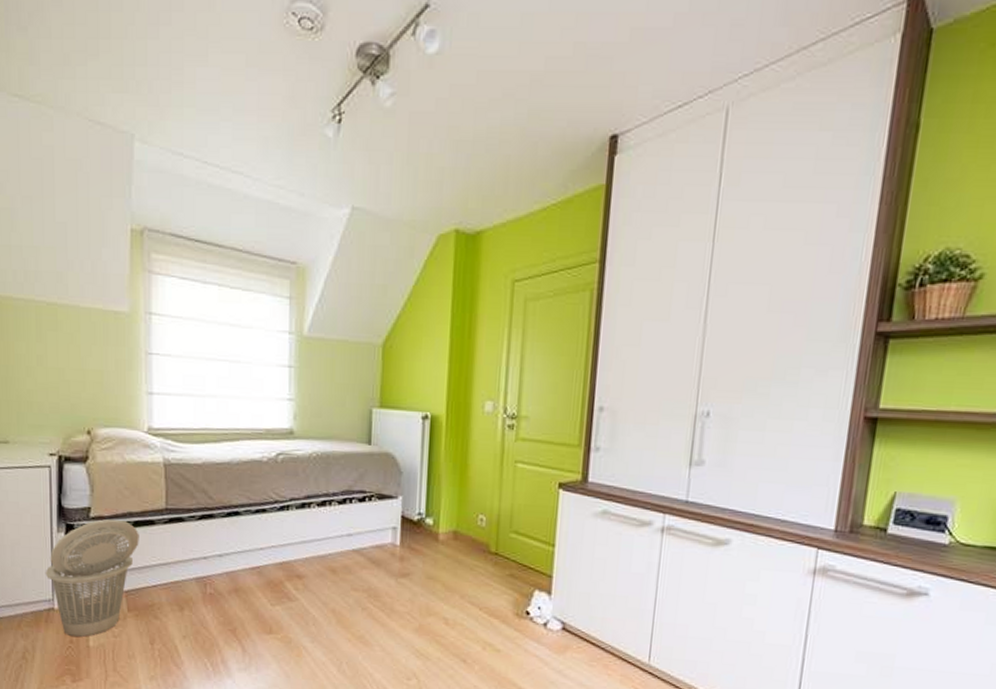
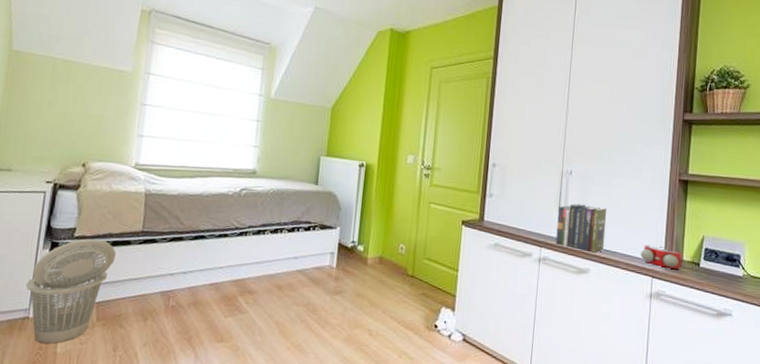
books: none [684,455,758,521] -> present [555,203,607,254]
alarm clock: none [802,507,863,537] -> present [641,245,683,269]

